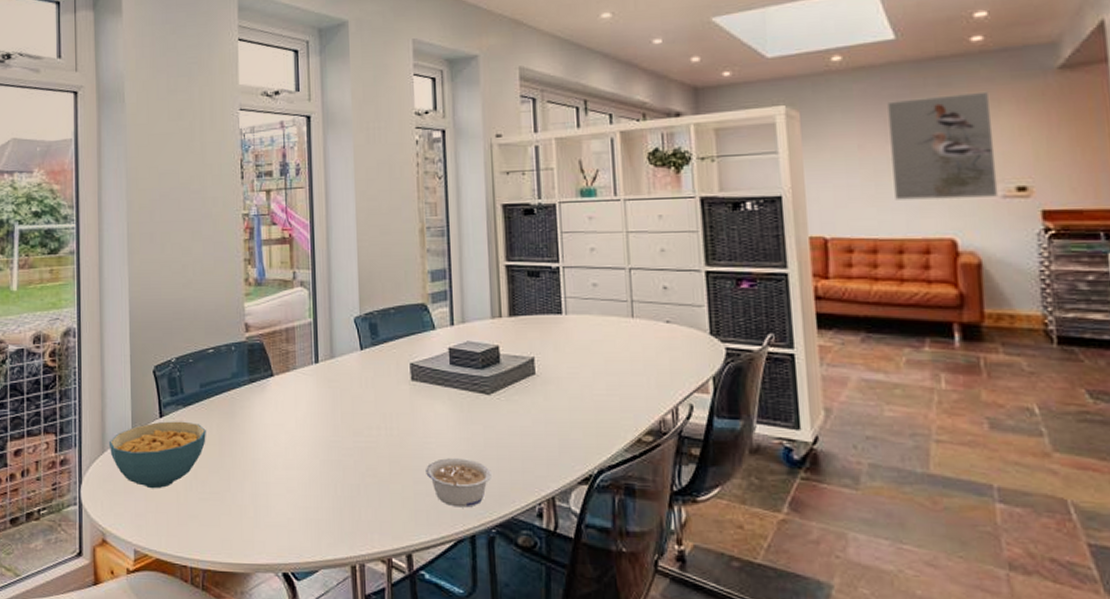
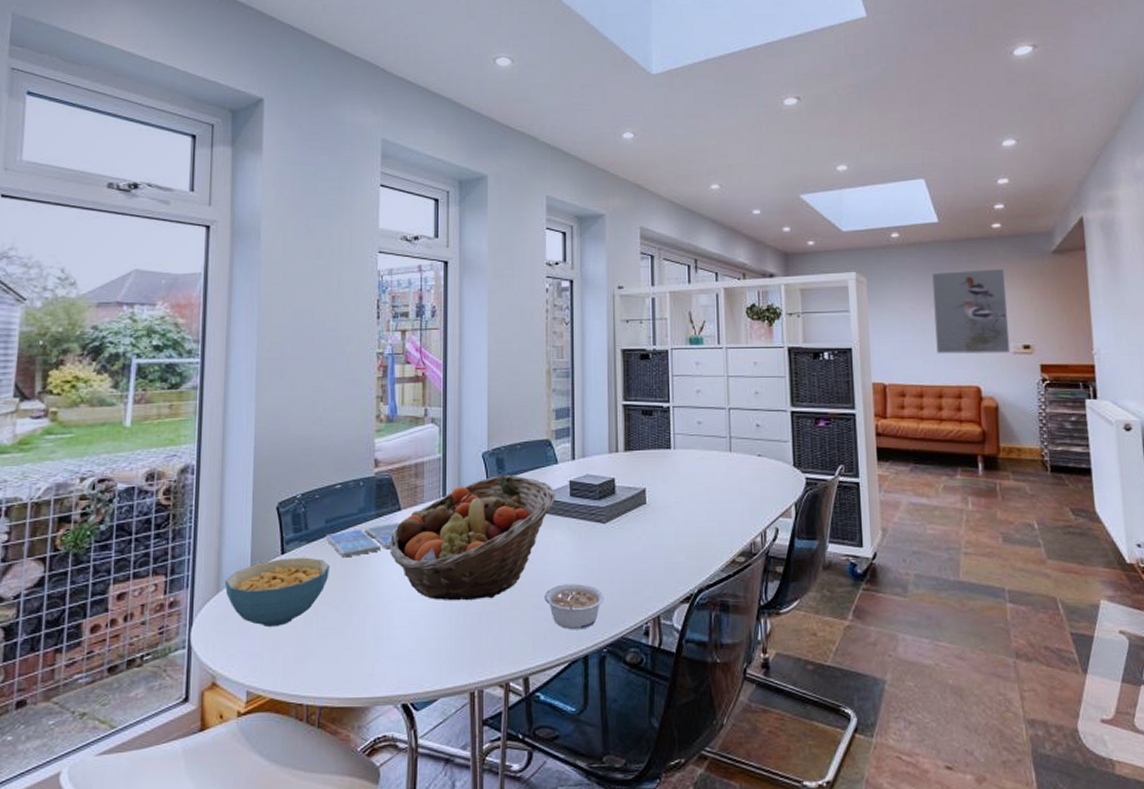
drink coaster: none [201,388,273,423] -> present [326,522,400,558]
fruit basket: none [261,341,435,472] -> present [387,475,556,601]

